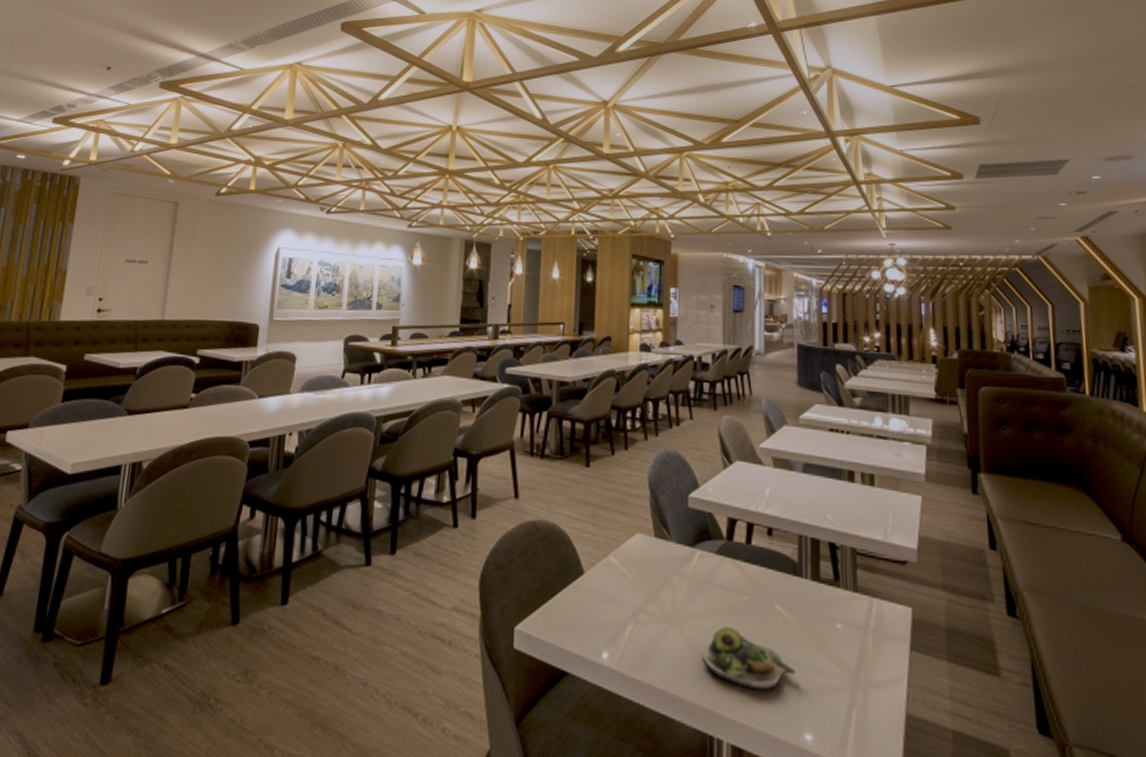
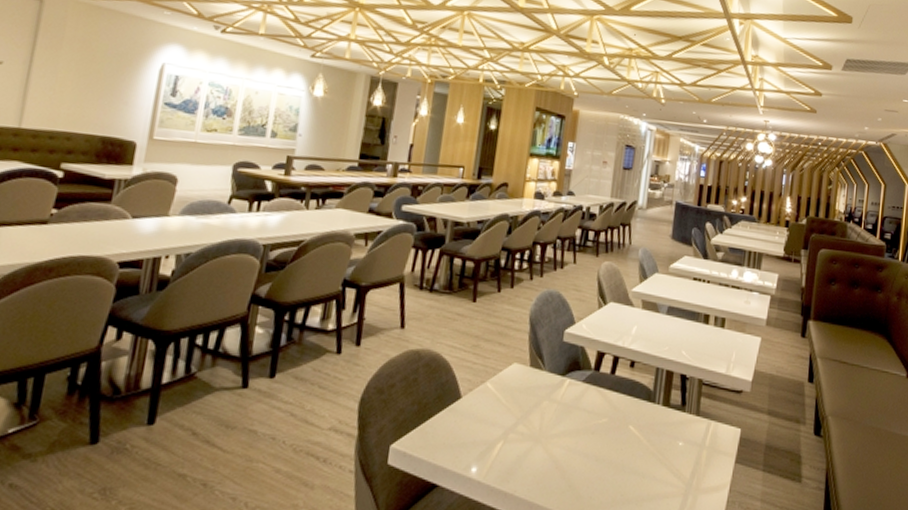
salad plate: present [702,627,797,690] -> none [561,445,641,497]

